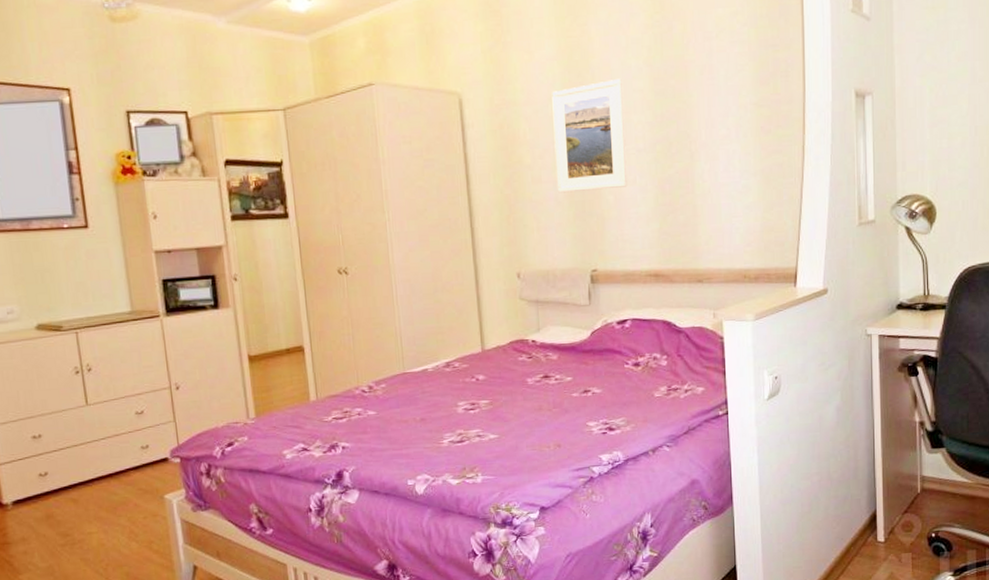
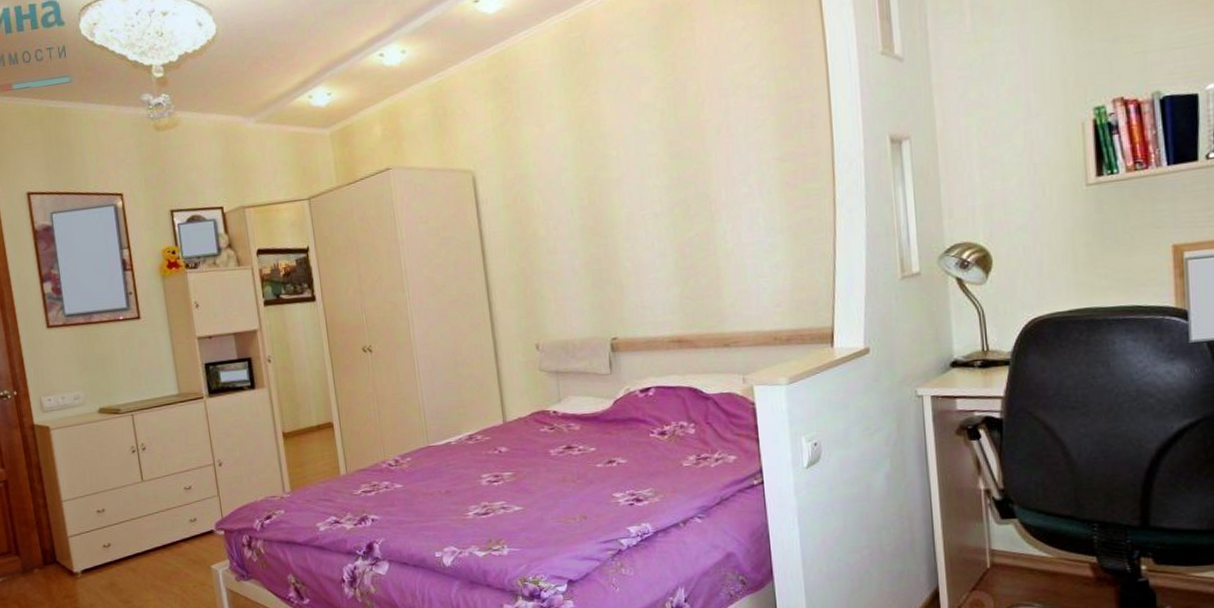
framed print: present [552,78,628,193] -> none [564,144,646,263]

